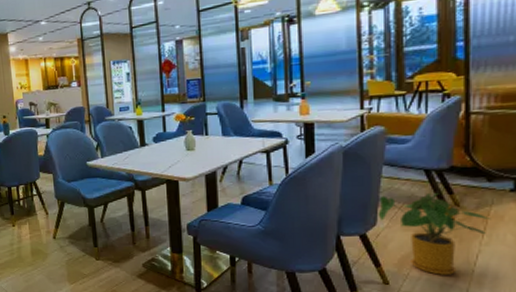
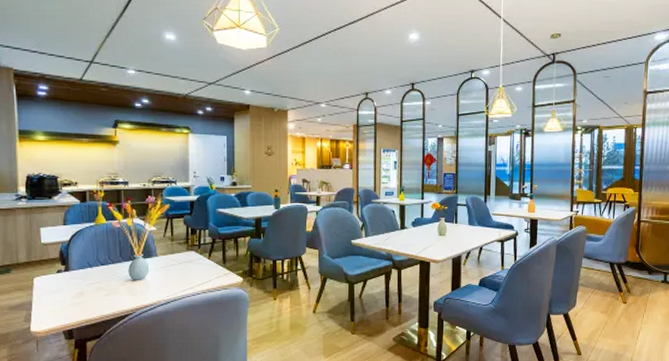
house plant: present [377,192,491,275] -> none [577,281,649,347]

